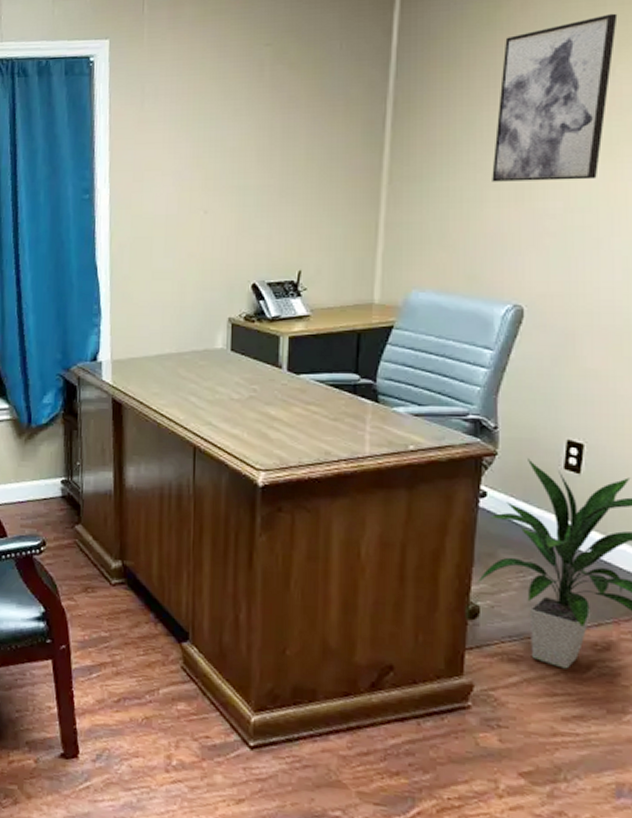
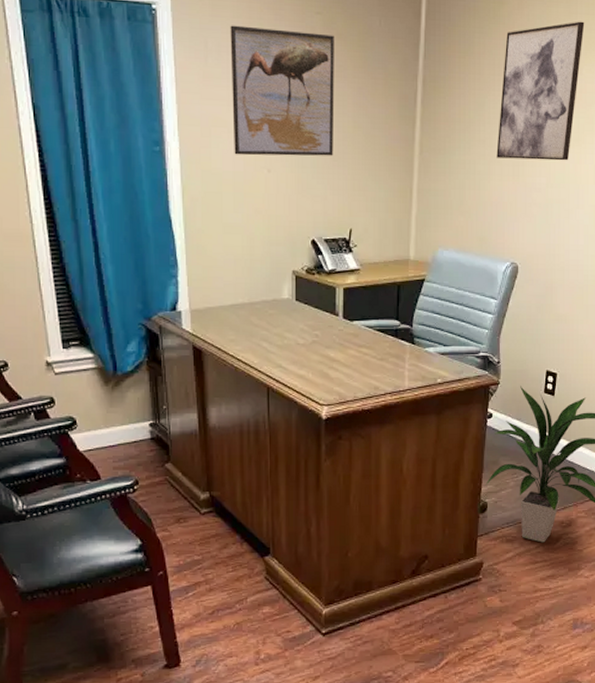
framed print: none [167,65,286,198] -> present [230,25,334,156]

